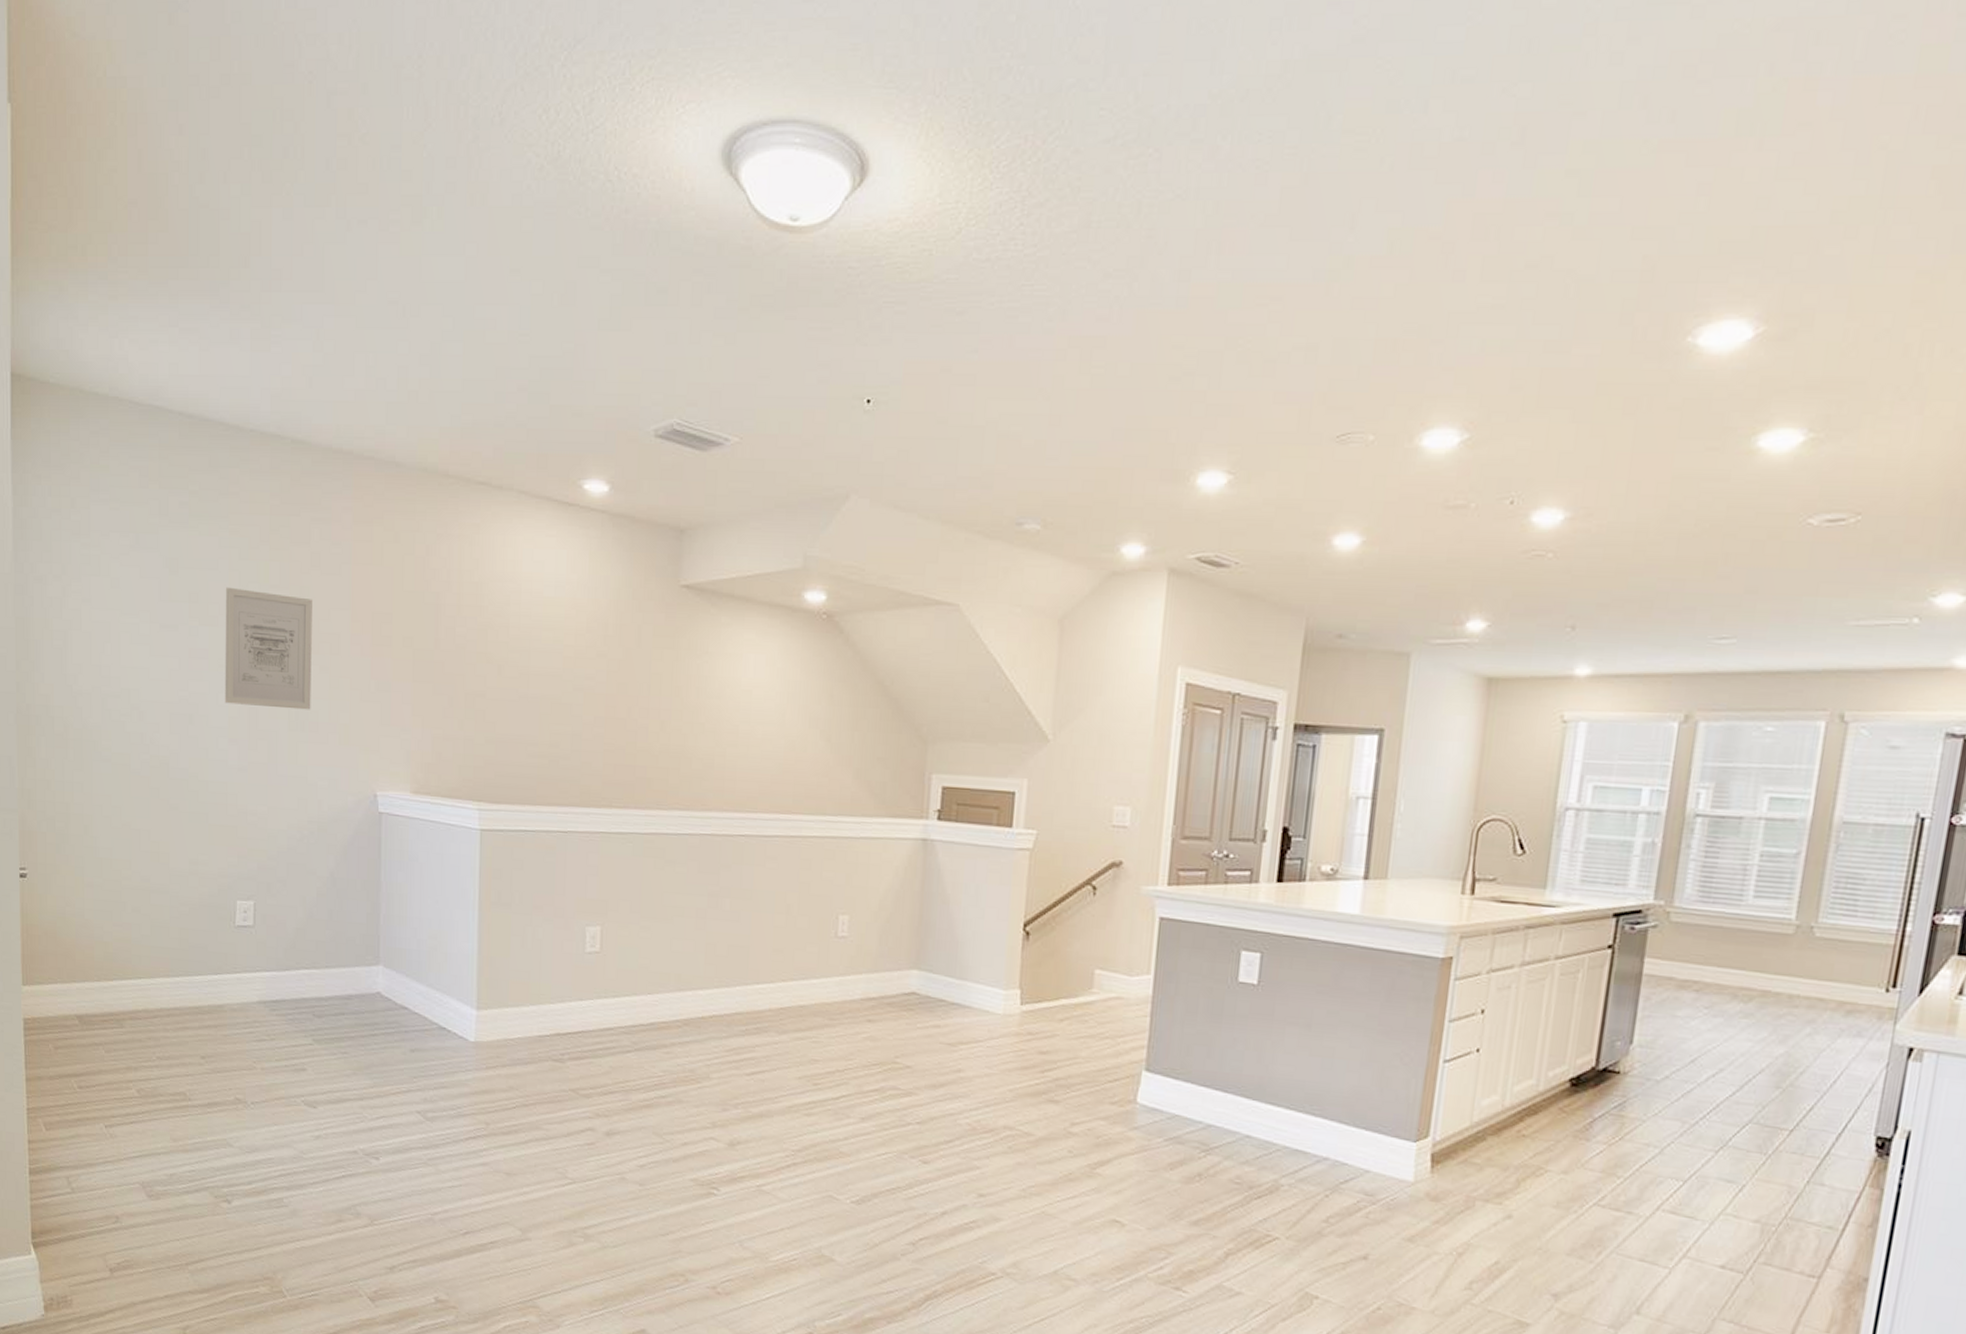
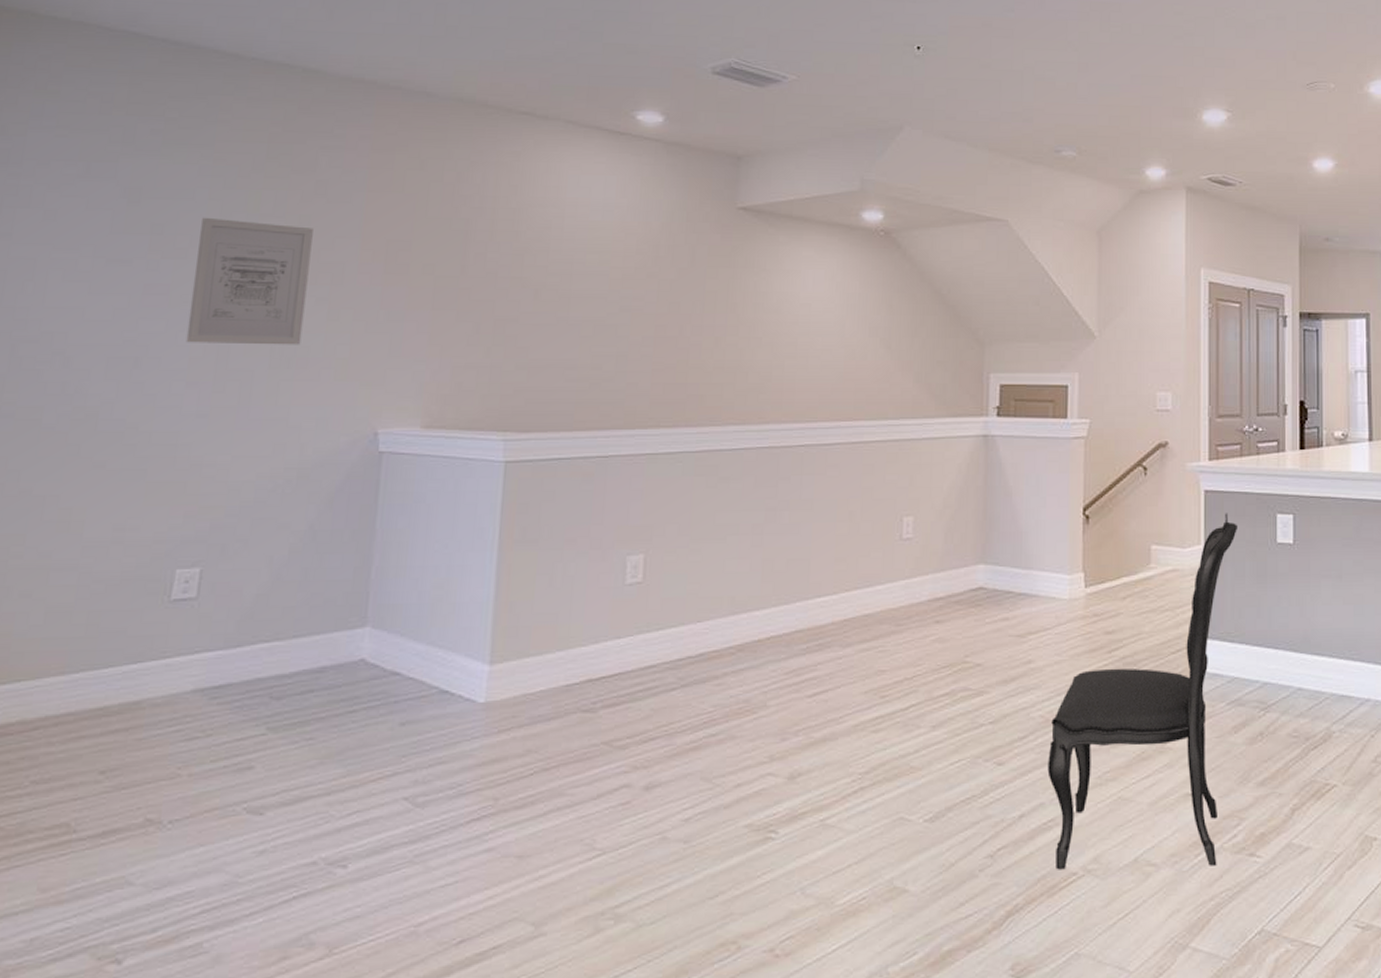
dining chair: none [971,944,1194,1292] -> present [1047,513,1237,870]

